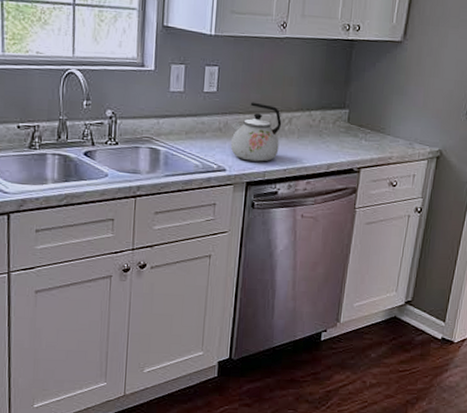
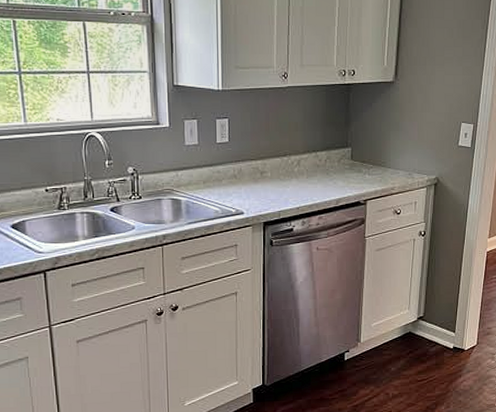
kettle: present [230,102,282,162] -> none [245,148,291,203]

